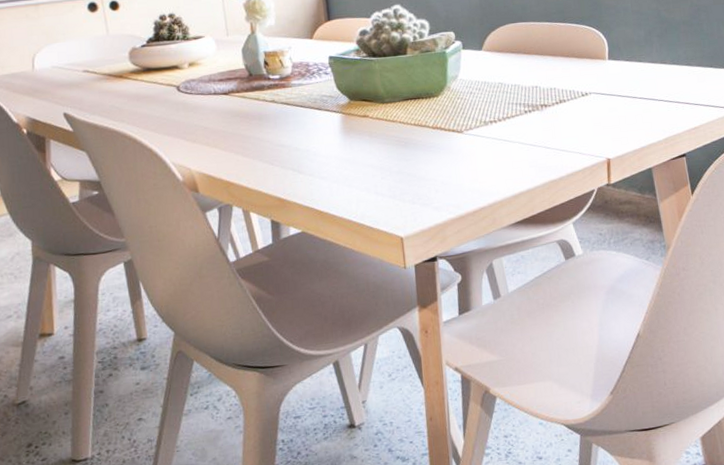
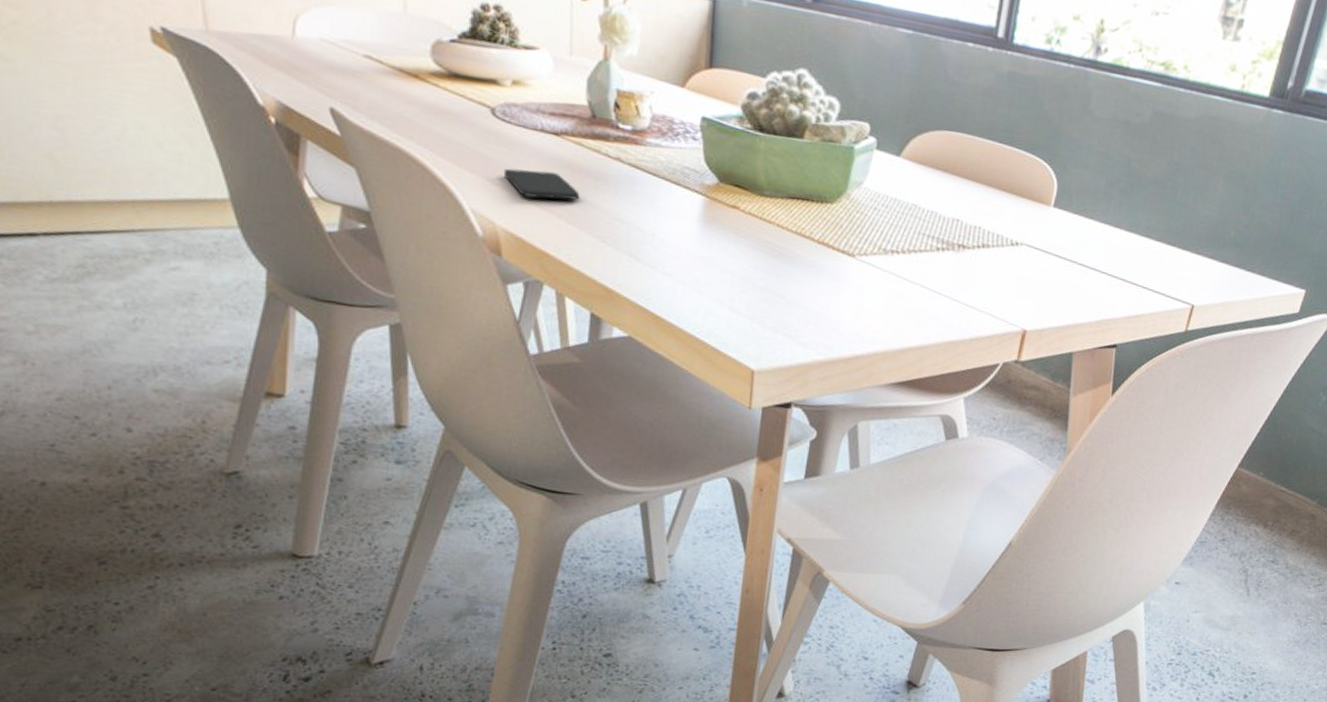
smartphone: none [191,122,250,144] -> present [503,168,580,200]

